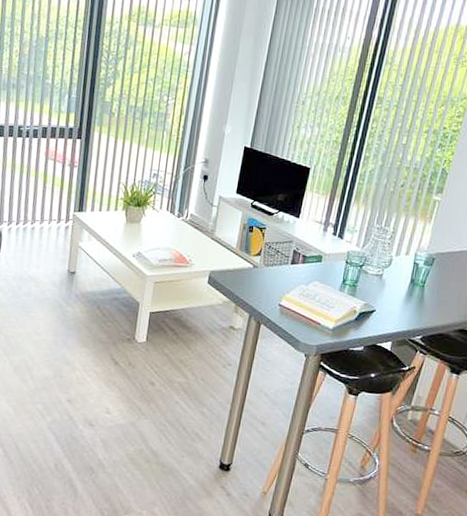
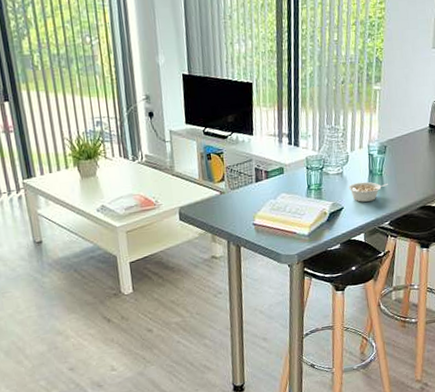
legume: none [385,288,429,311] -> present [348,181,388,202]

